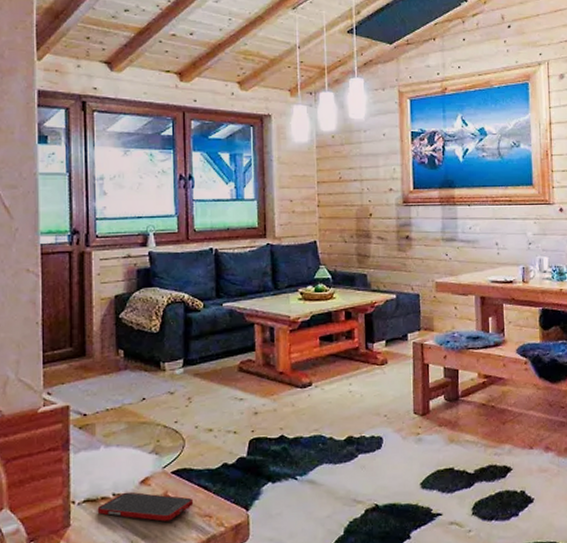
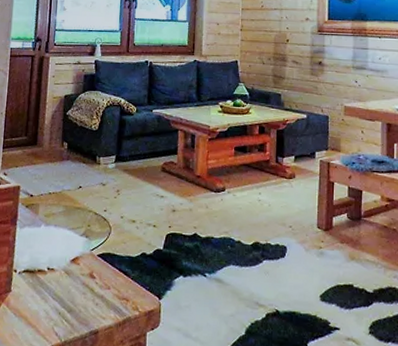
cell phone: present [97,491,194,522] -> none [33,267,114,299]

